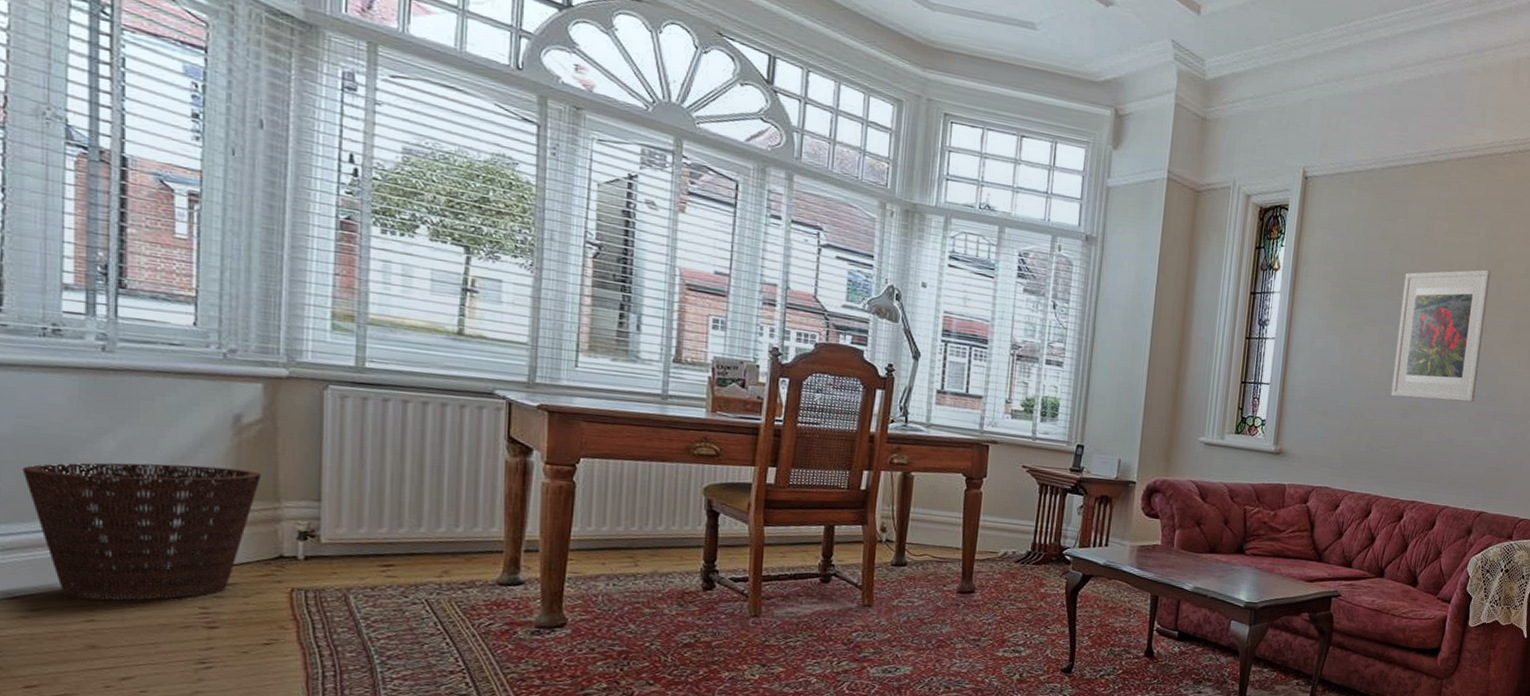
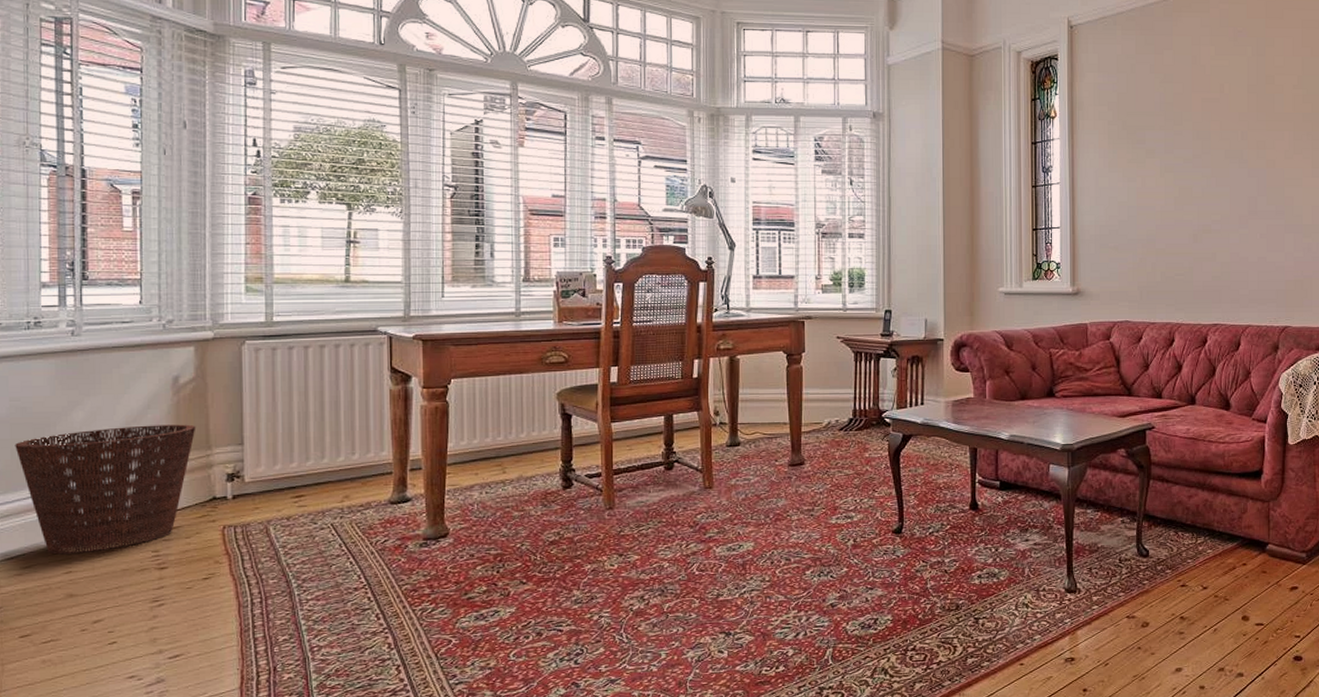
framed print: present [1391,269,1491,403] -> none [1178,87,1263,223]

